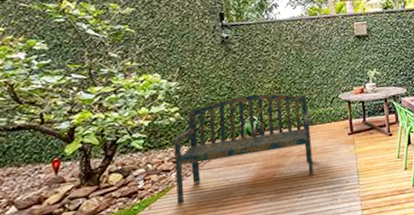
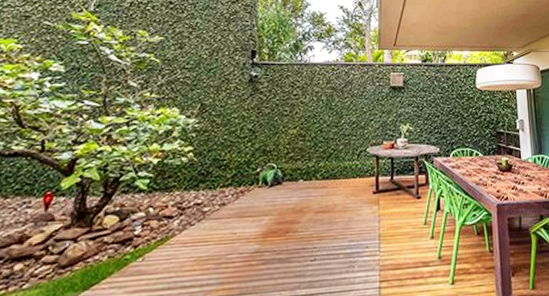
garden bench: present [172,93,314,204] -> none [176,140,333,256]

